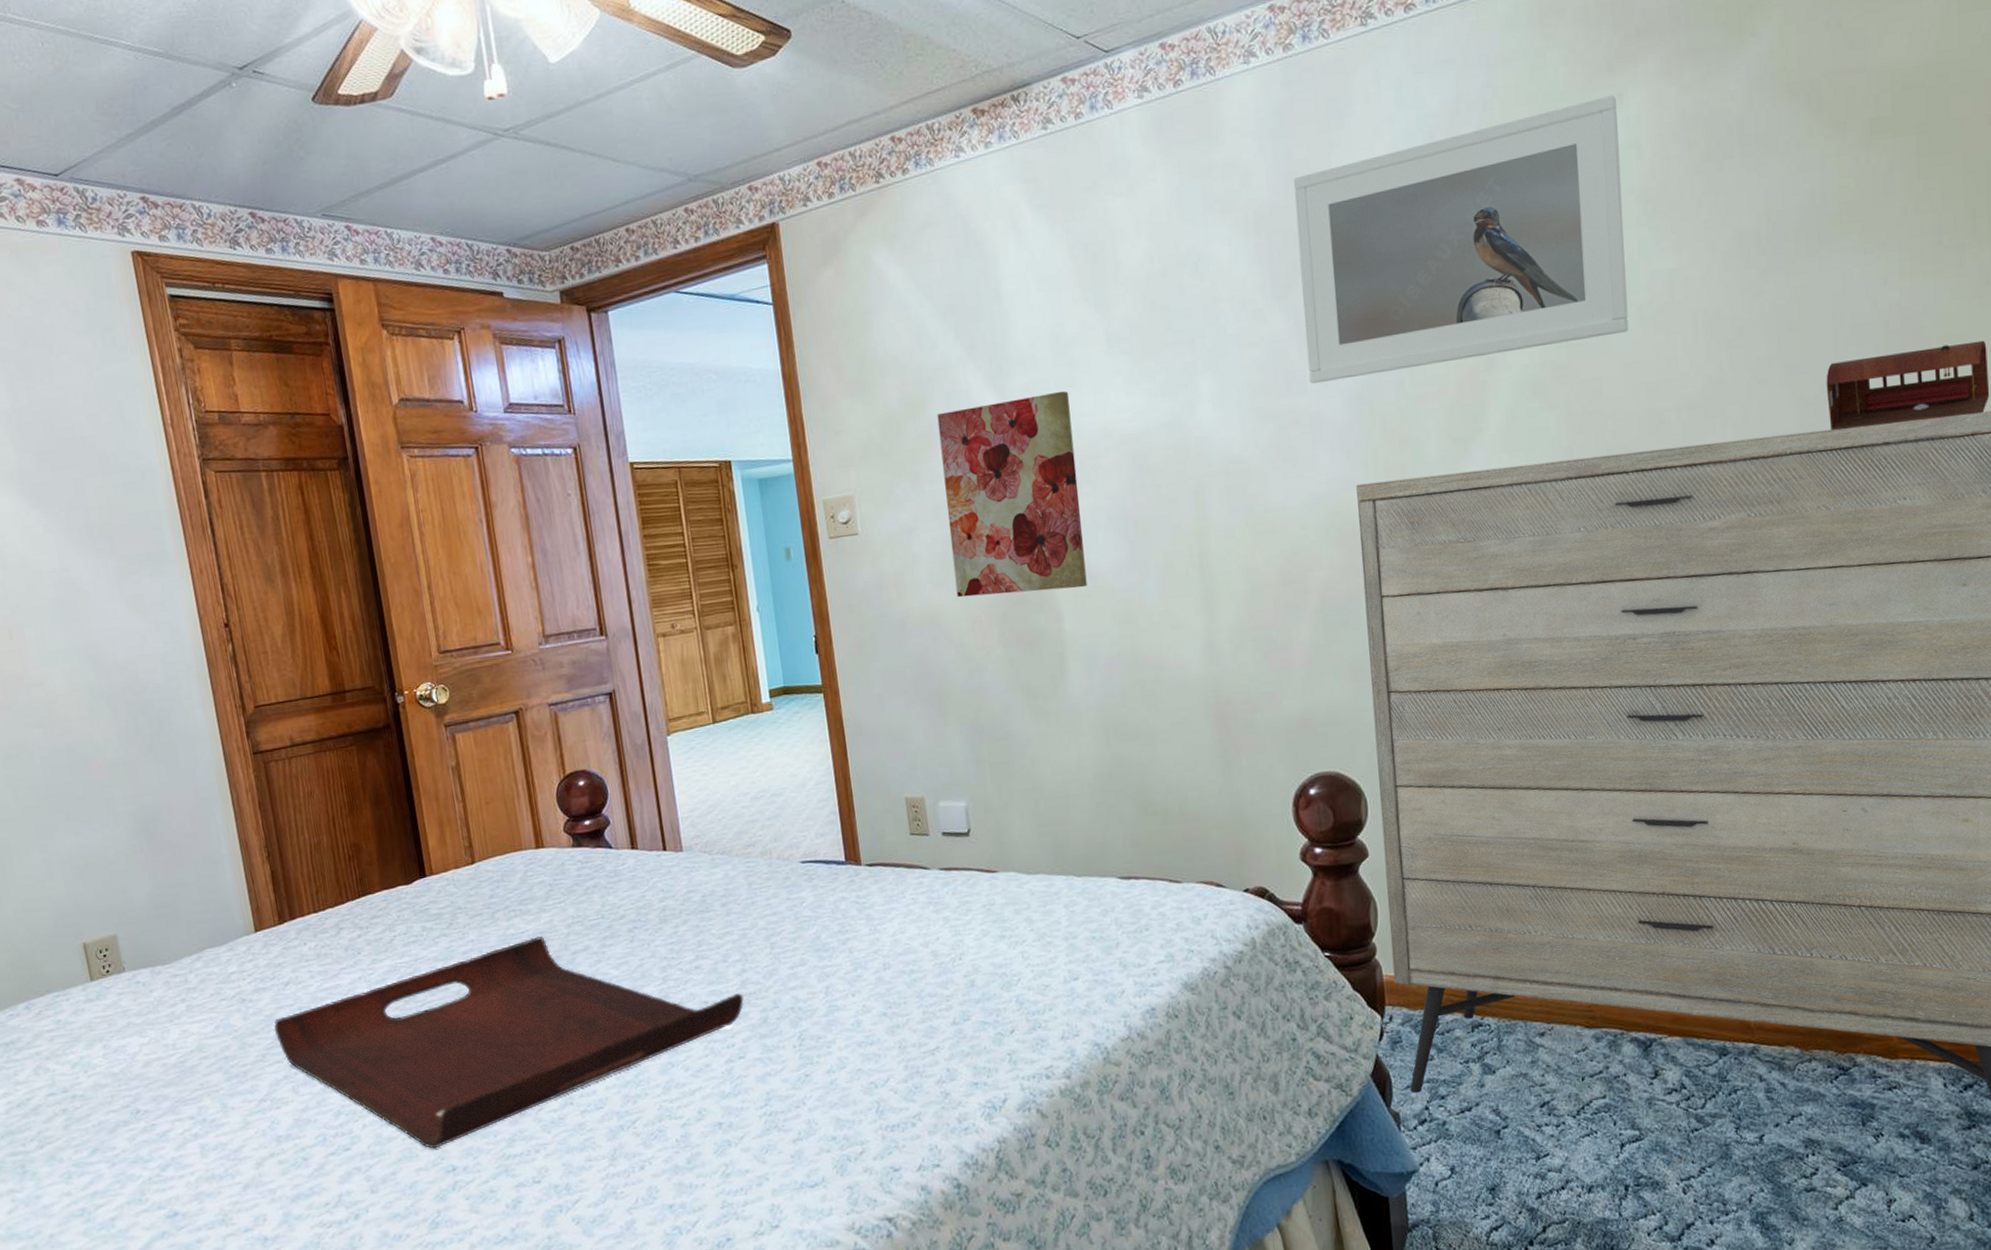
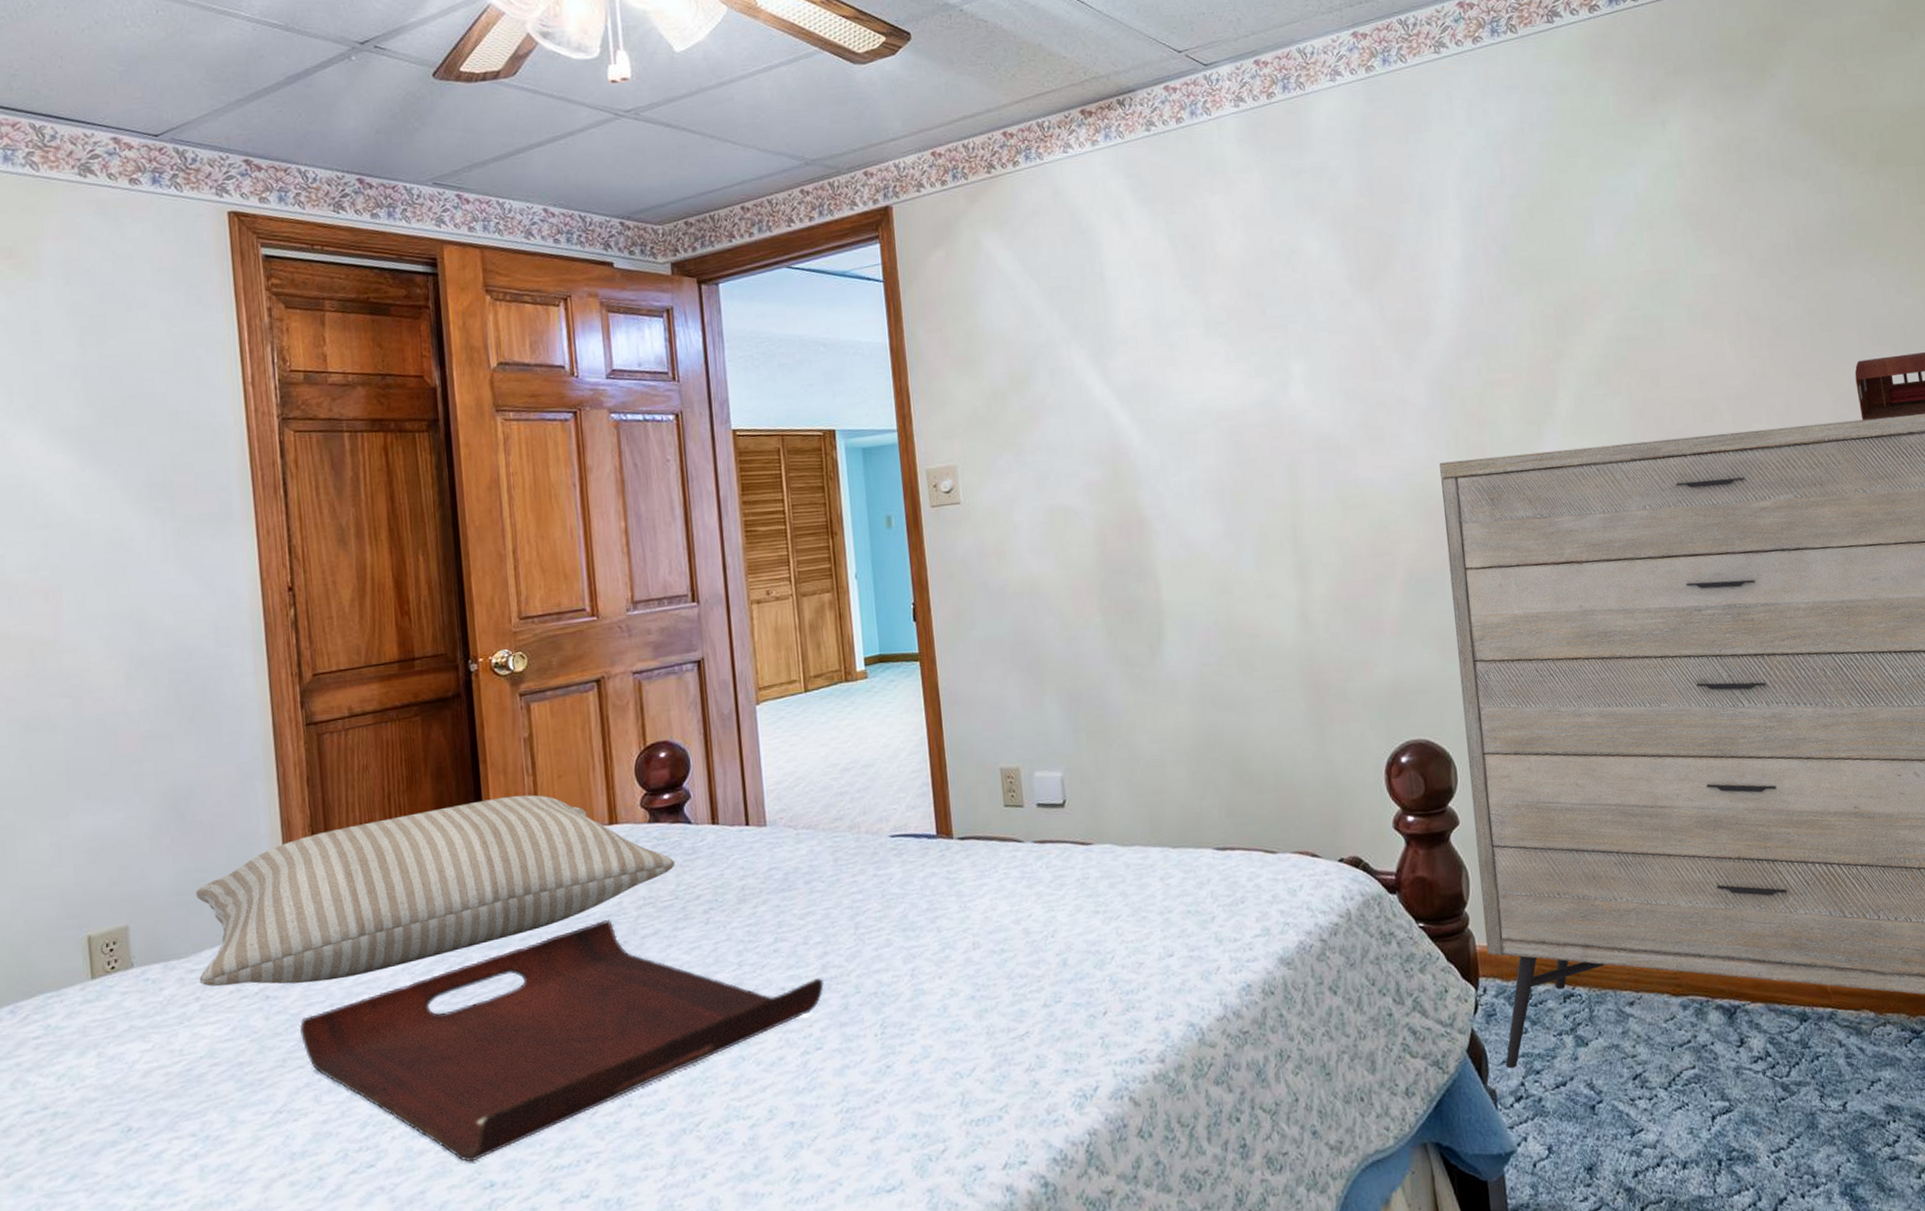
pillow: none [171,820,600,990] -> present [196,794,675,987]
wall art: present [937,391,1087,598] -> none [1041,369,1185,567]
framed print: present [1294,94,1629,384] -> none [1377,121,1681,369]

